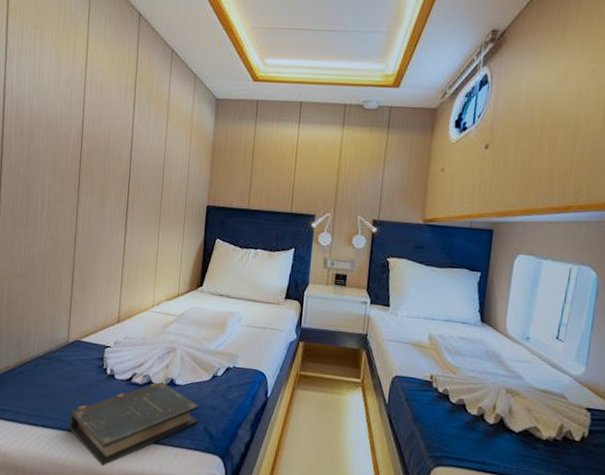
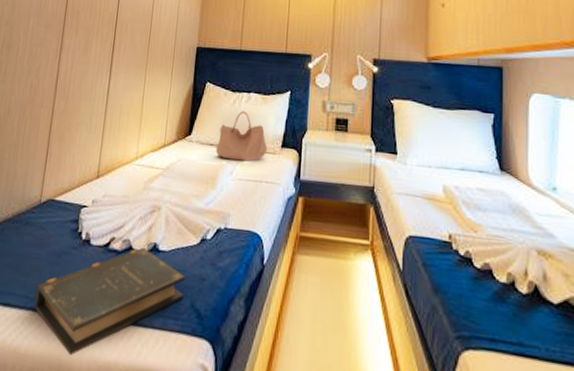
handbag: none [225,266,273,311] -> present [215,111,268,162]

